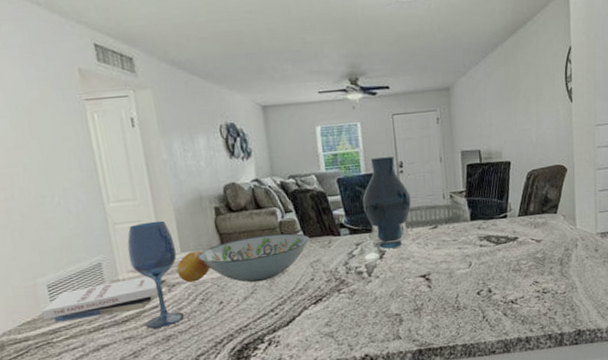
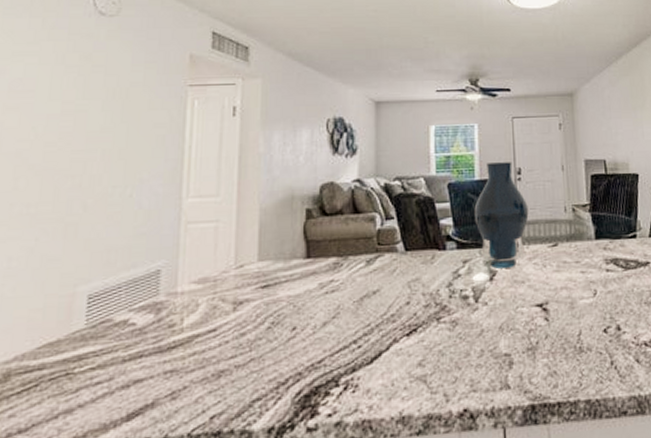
books: present [41,276,167,322] -> none [71,289,234,346]
wineglass: present [127,220,184,329] -> none [194,221,252,360]
fruit: present [177,251,210,283] -> none [249,260,288,300]
decorative bowl: present [198,233,310,283] -> none [277,244,410,304]

